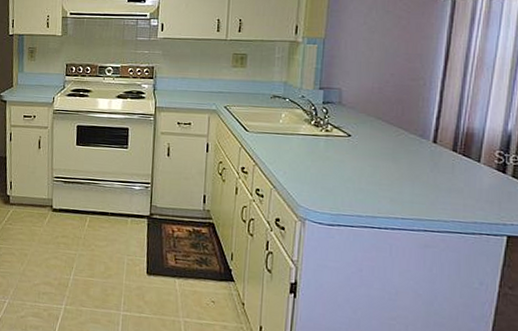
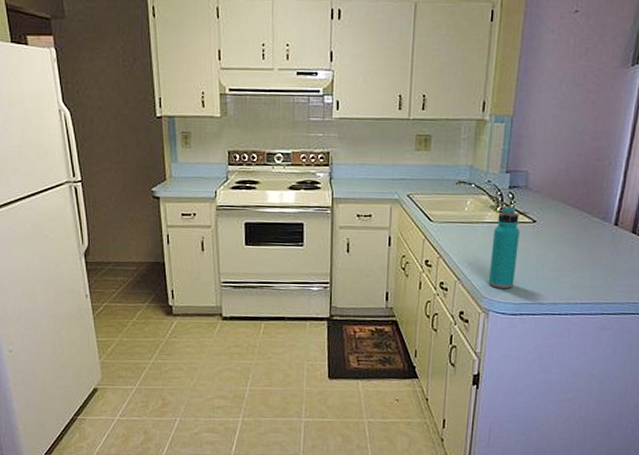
water bottle: none [304,120,335,199] -> present [488,206,520,289]

